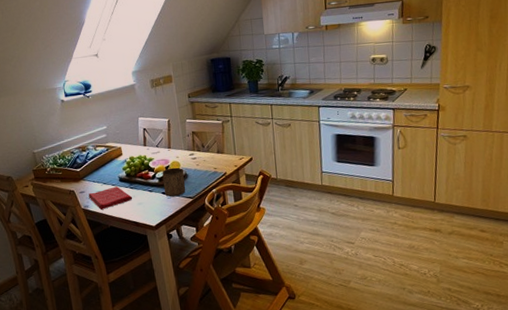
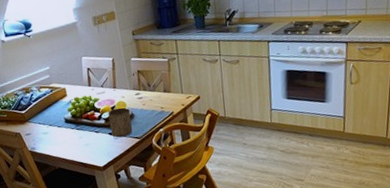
dish towel: present [88,186,133,210] -> none [34,128,80,151]

